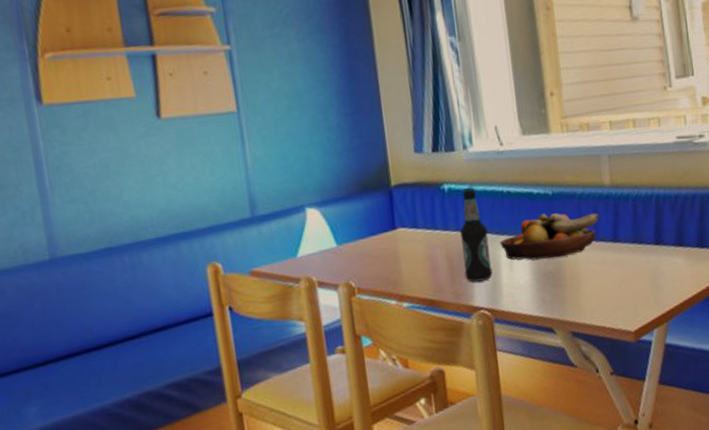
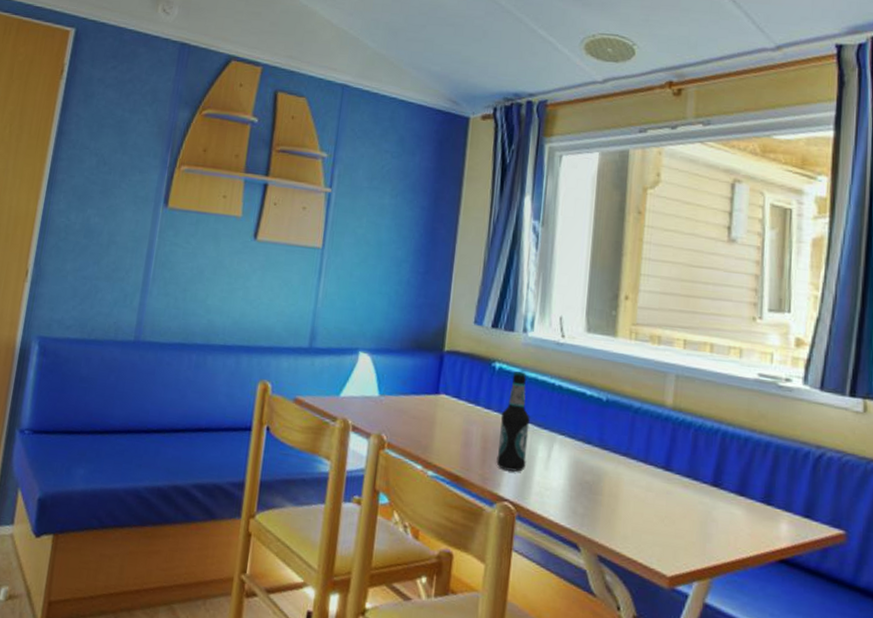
fruit bowl: present [500,213,600,260] -> none [540,418,654,471]

